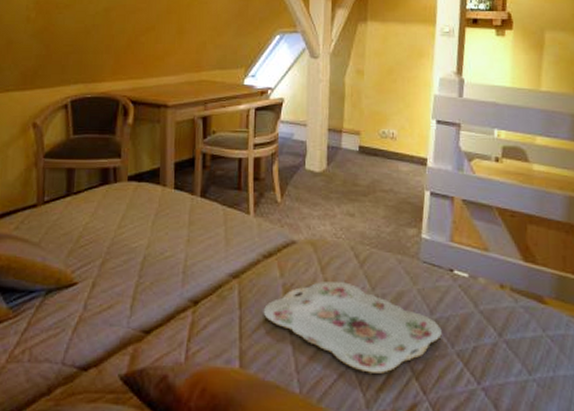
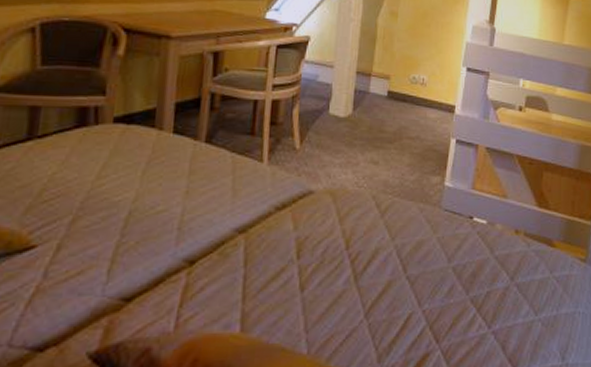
serving tray: present [263,280,442,373] -> none [271,232,458,326]

